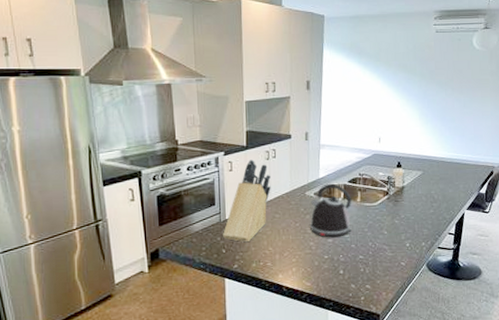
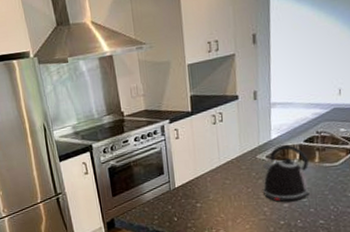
knife block: present [223,159,271,243] -> none [173,125,220,210]

